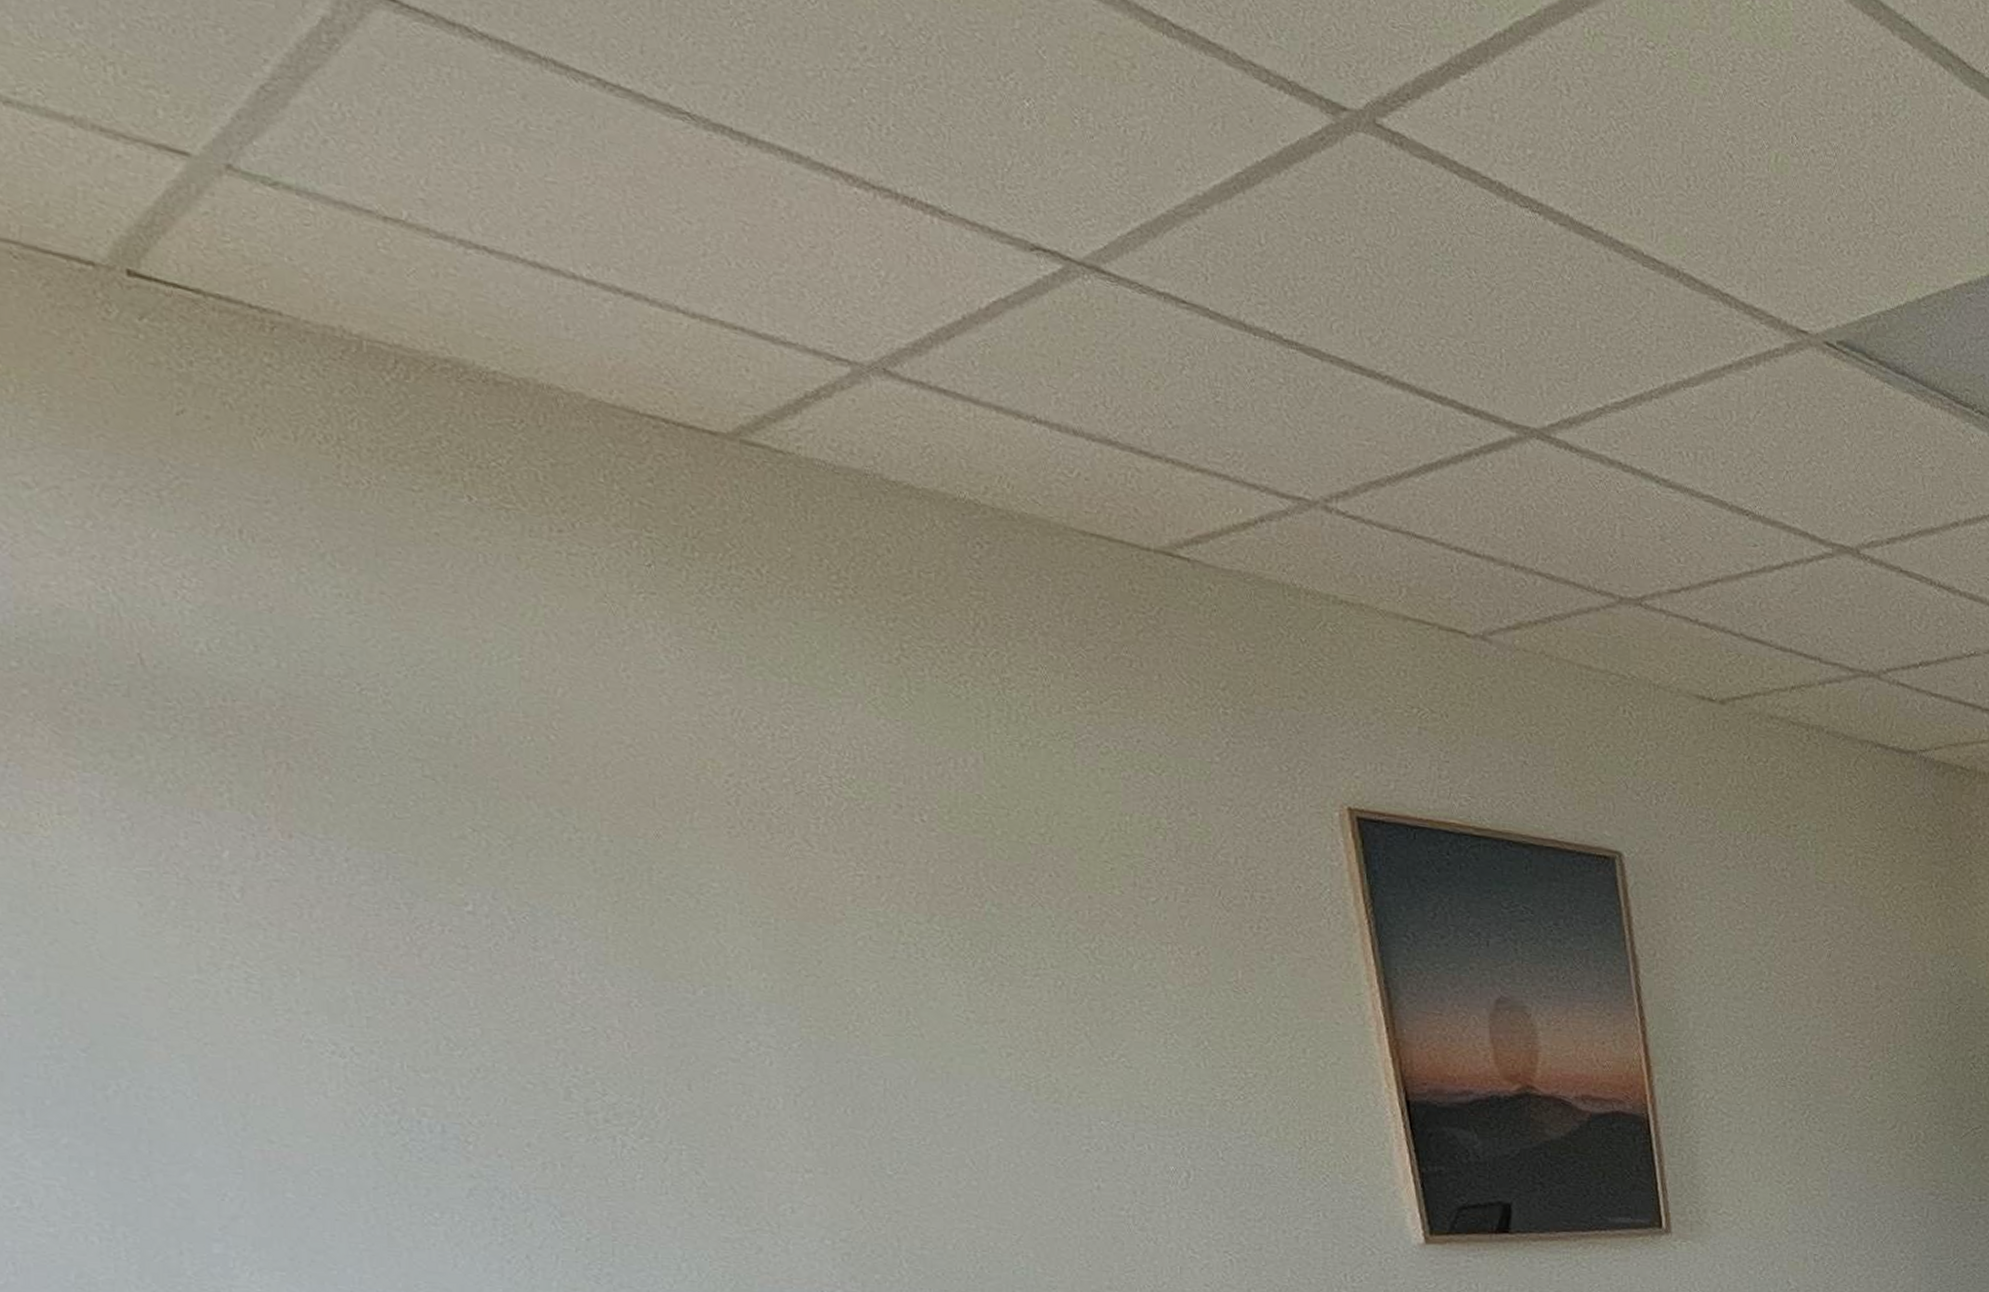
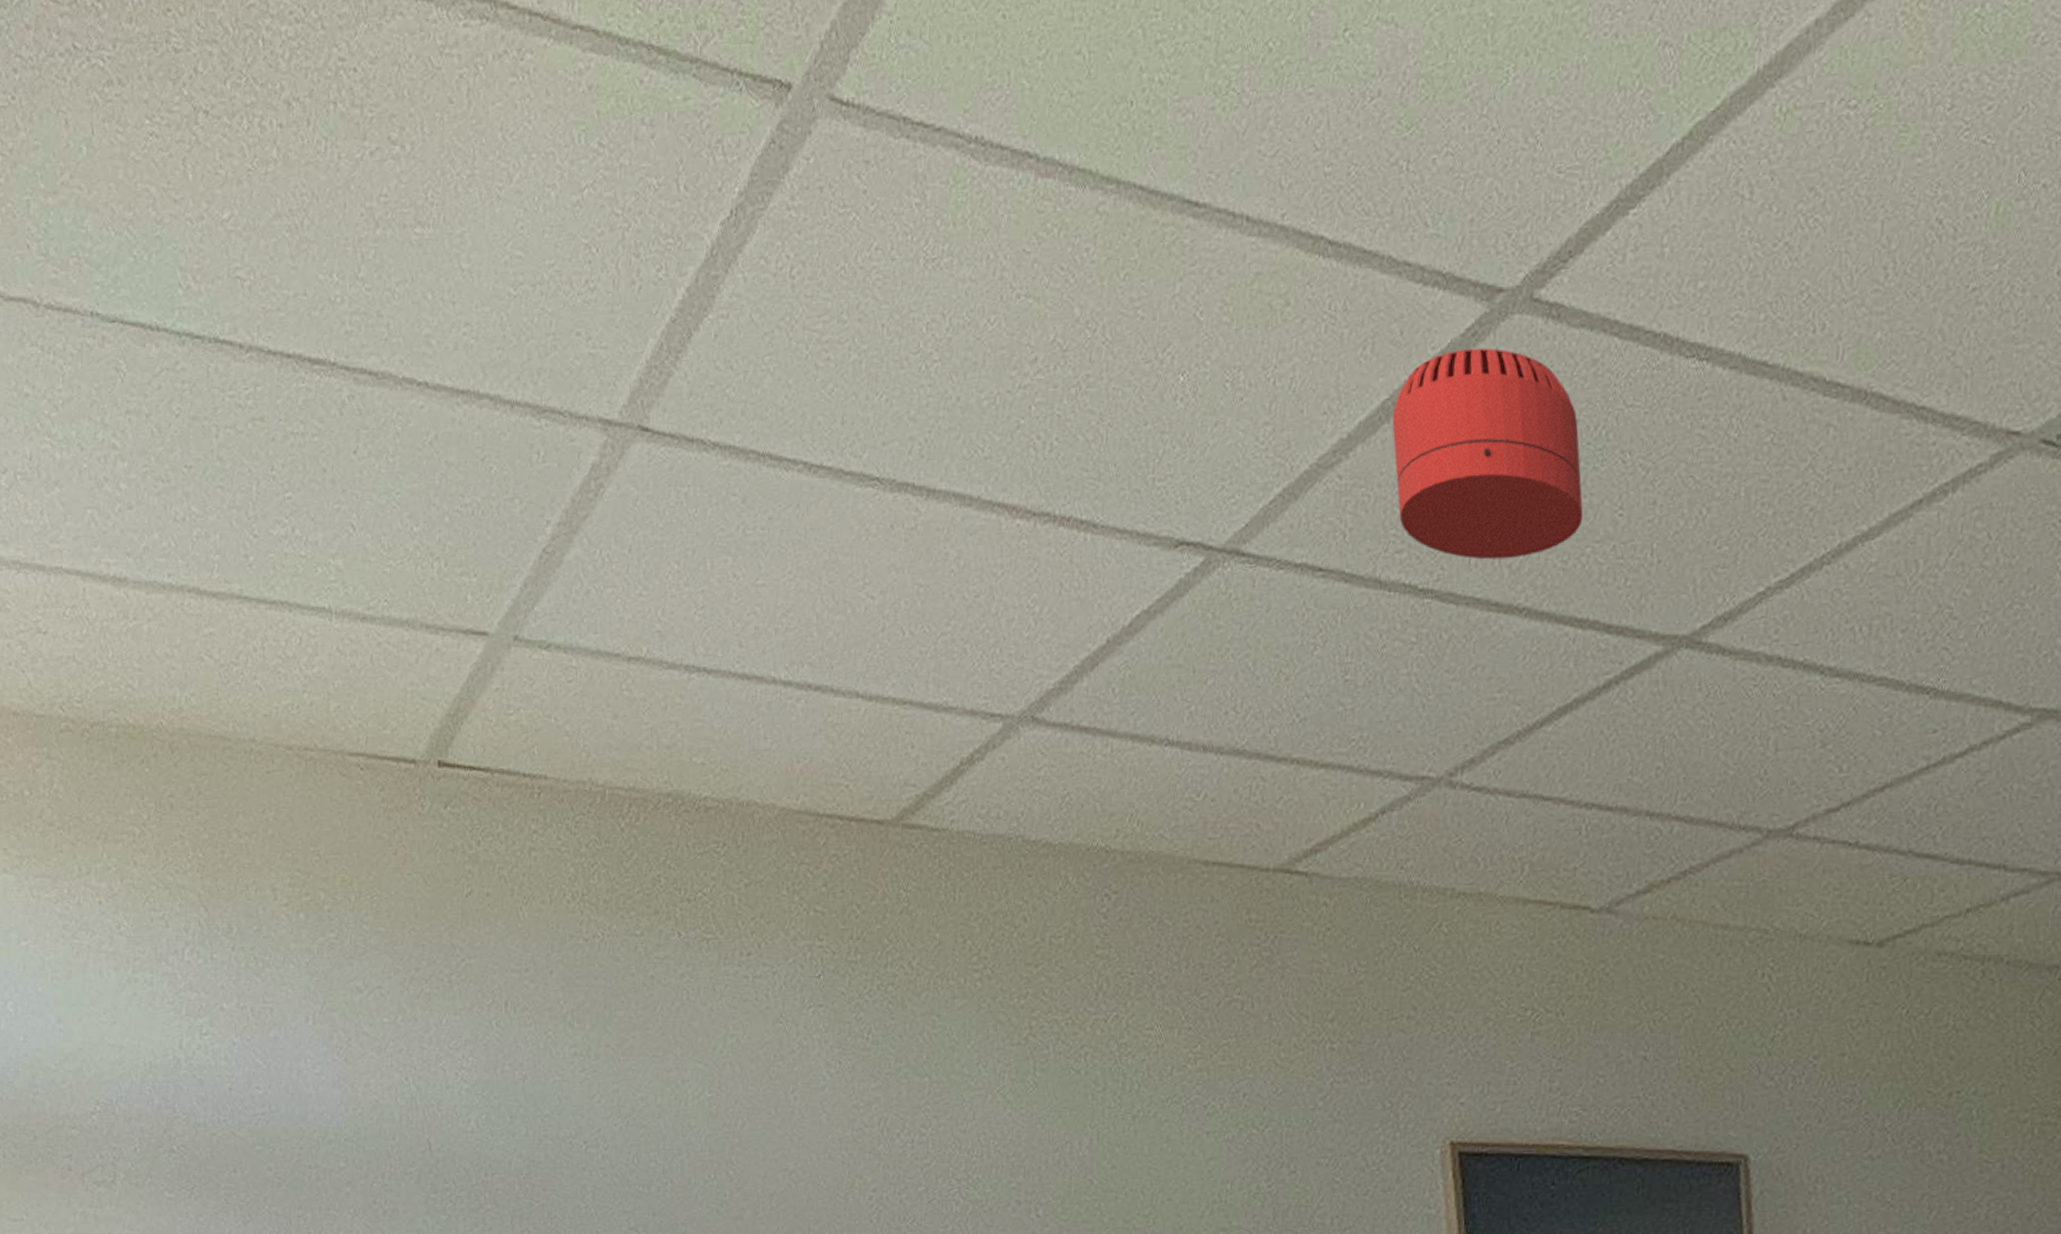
smoke detector: none [1247,147,1436,335] -> present [1392,347,1584,560]

